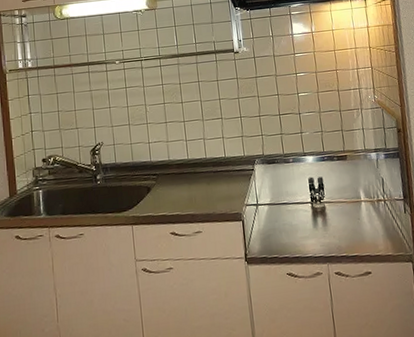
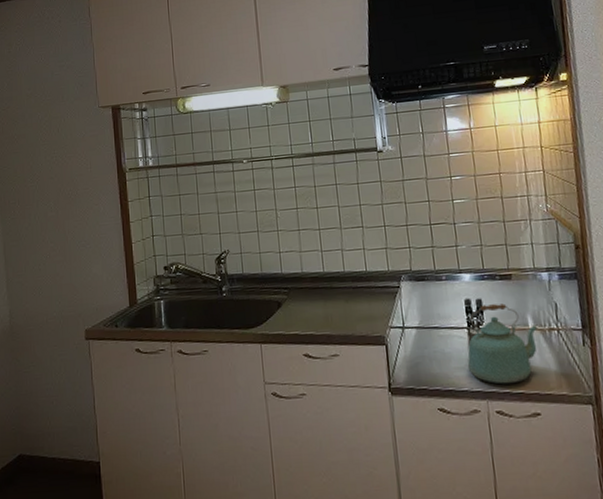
kettle: none [311,180,369,249] -> present [467,303,539,384]

